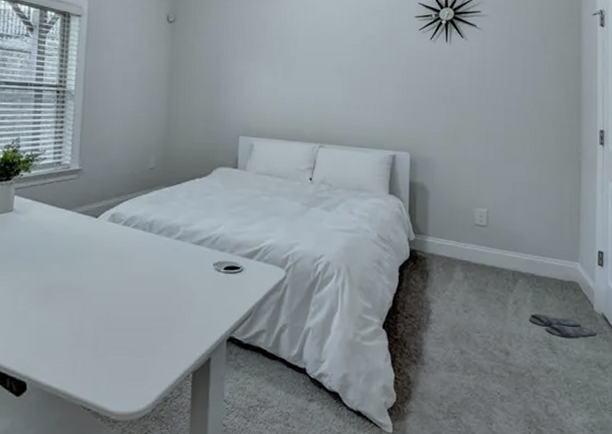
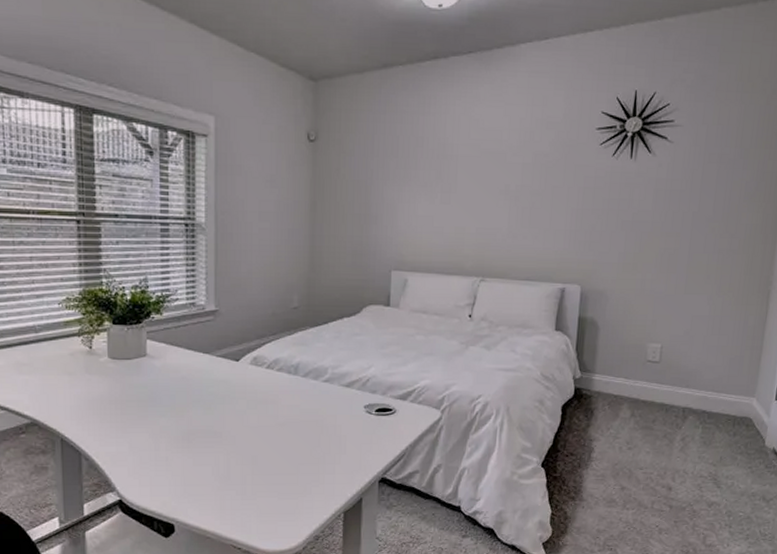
slippers: present [528,313,597,339] -> none [695,449,765,474]

